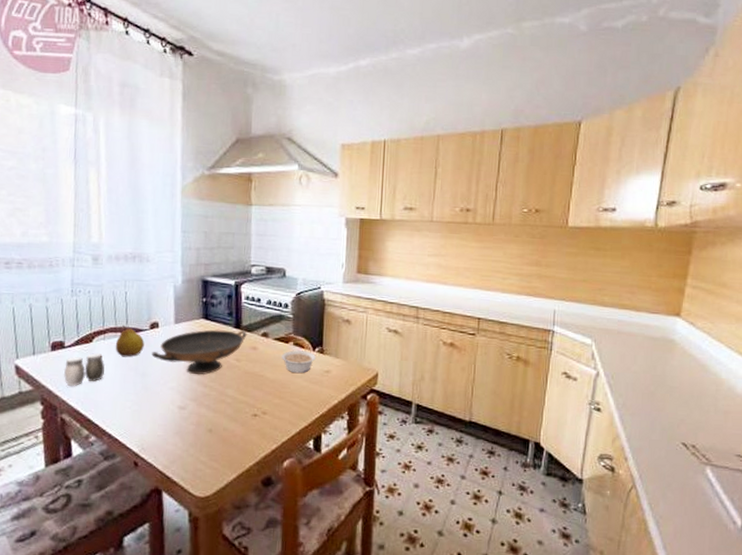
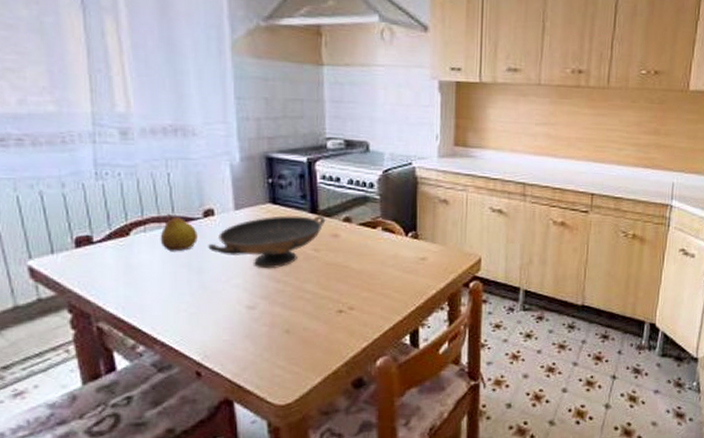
salt and pepper shaker: present [63,353,105,386] -> none [94,249,150,289]
legume: present [282,350,316,374] -> none [369,236,409,263]

